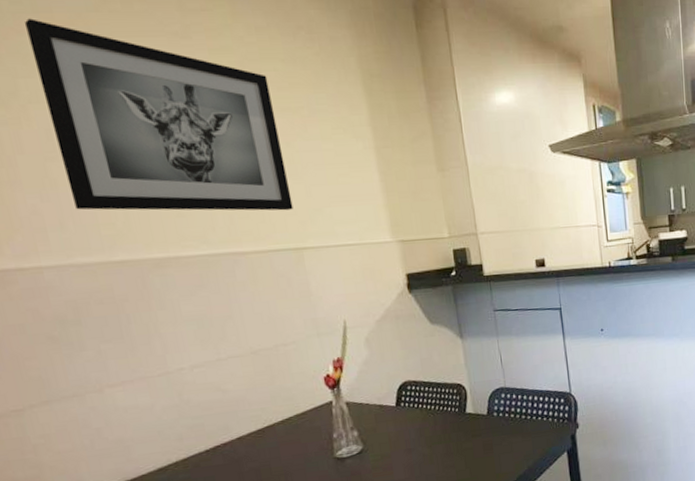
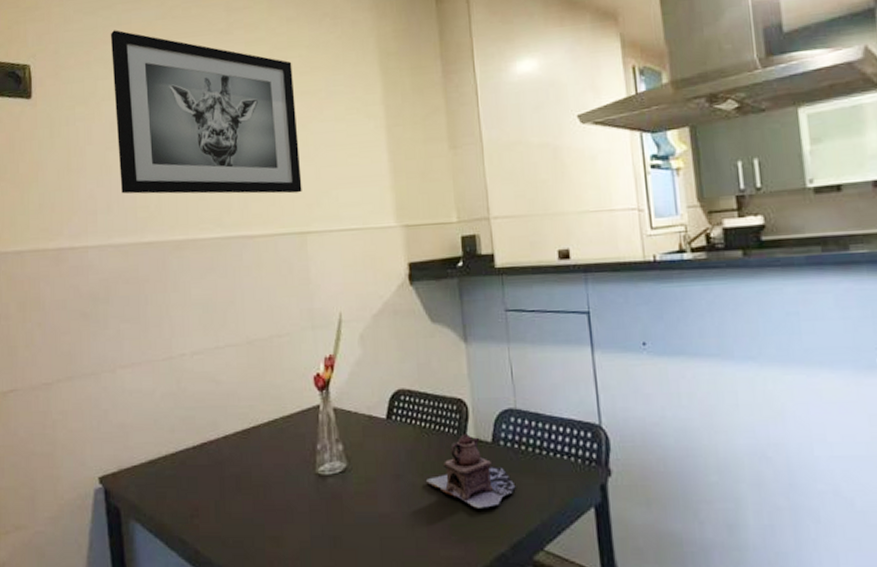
teapot: none [433,409,508,465] -> present [425,433,516,508]

